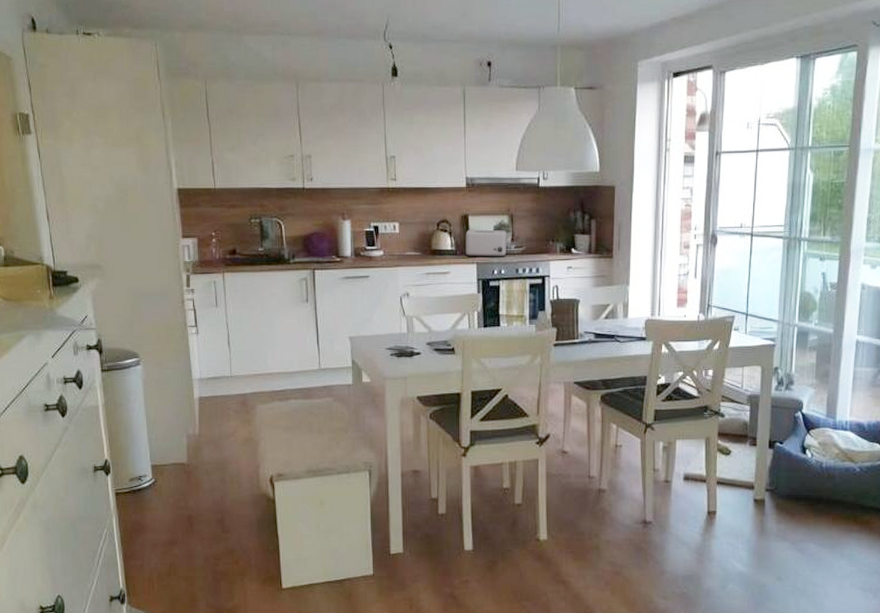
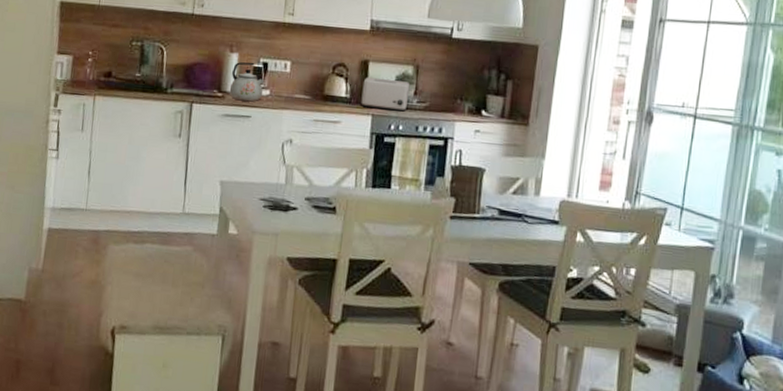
kettle: none [346,227,377,263] -> present [229,62,265,102]

